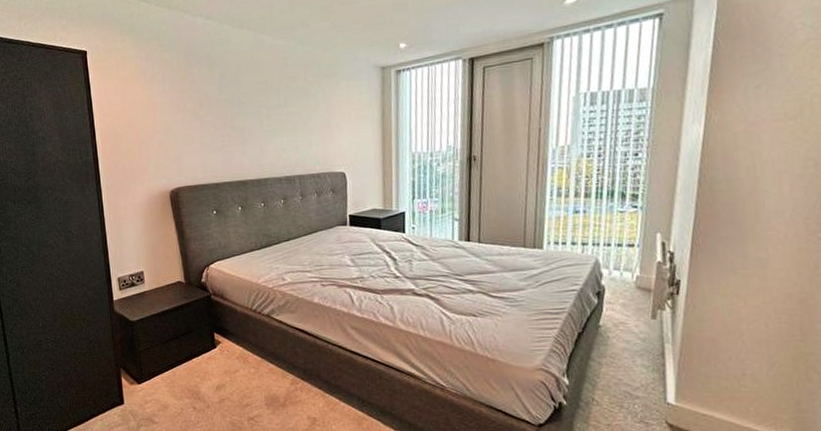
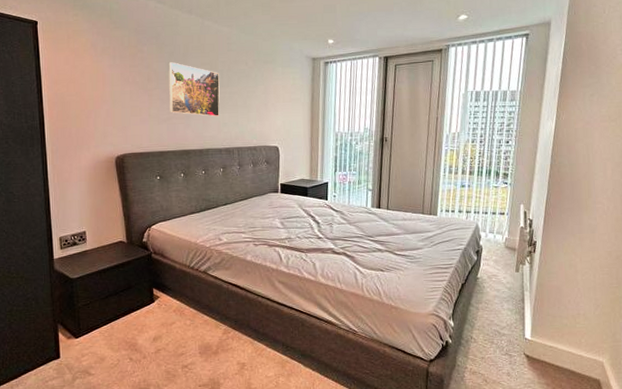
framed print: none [220,83,278,142] -> present [168,62,220,117]

